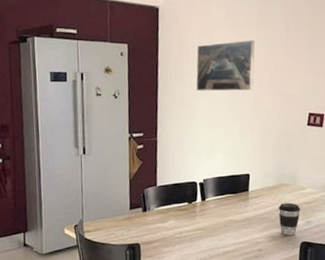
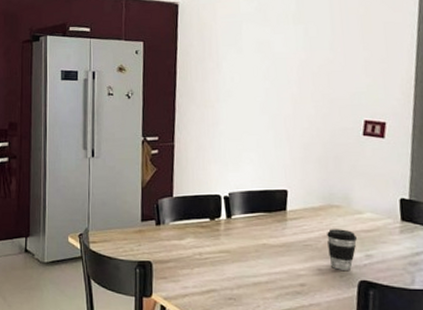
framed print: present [196,40,255,91] -> none [220,36,292,93]

